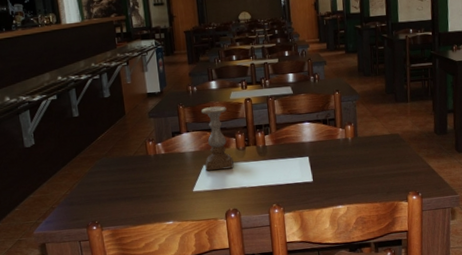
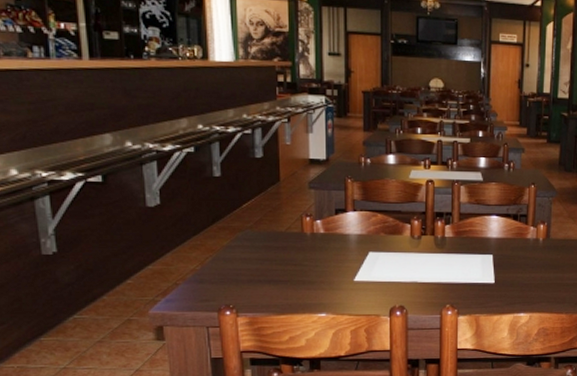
candle holder: present [200,106,234,171] -> none [372,185,405,259]

